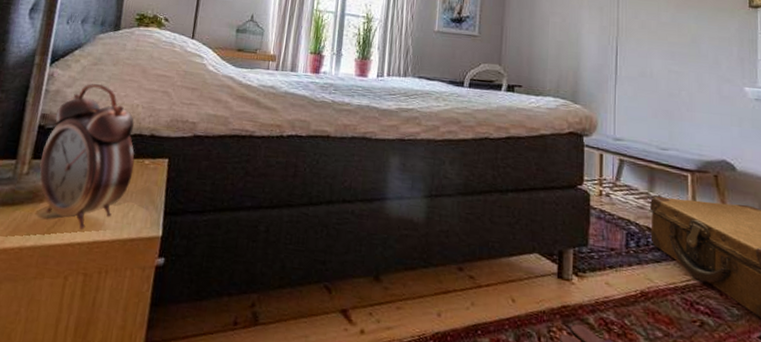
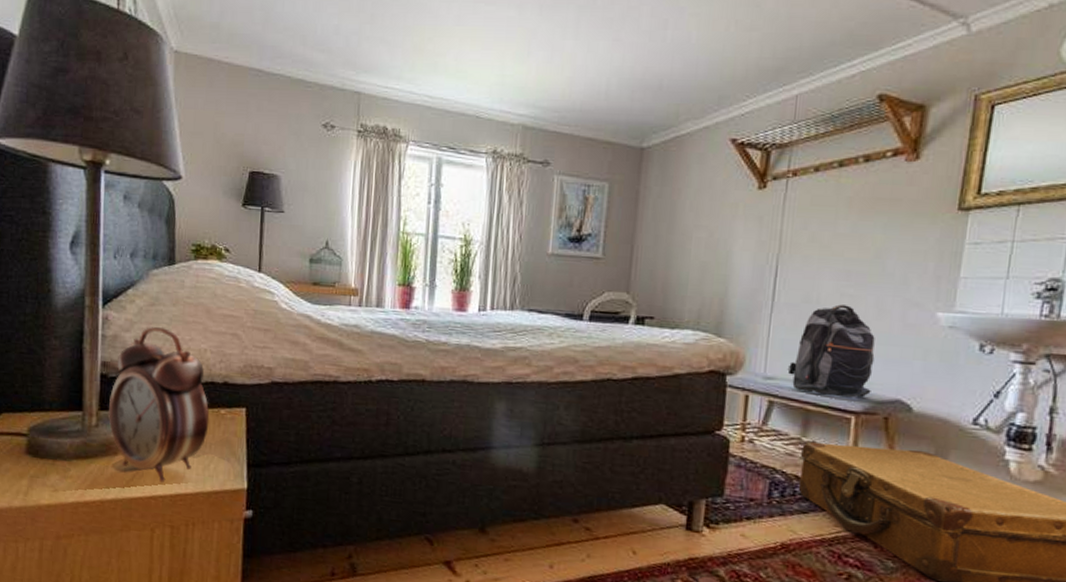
backpack: none [632,79,701,158] -> present [787,304,875,398]

